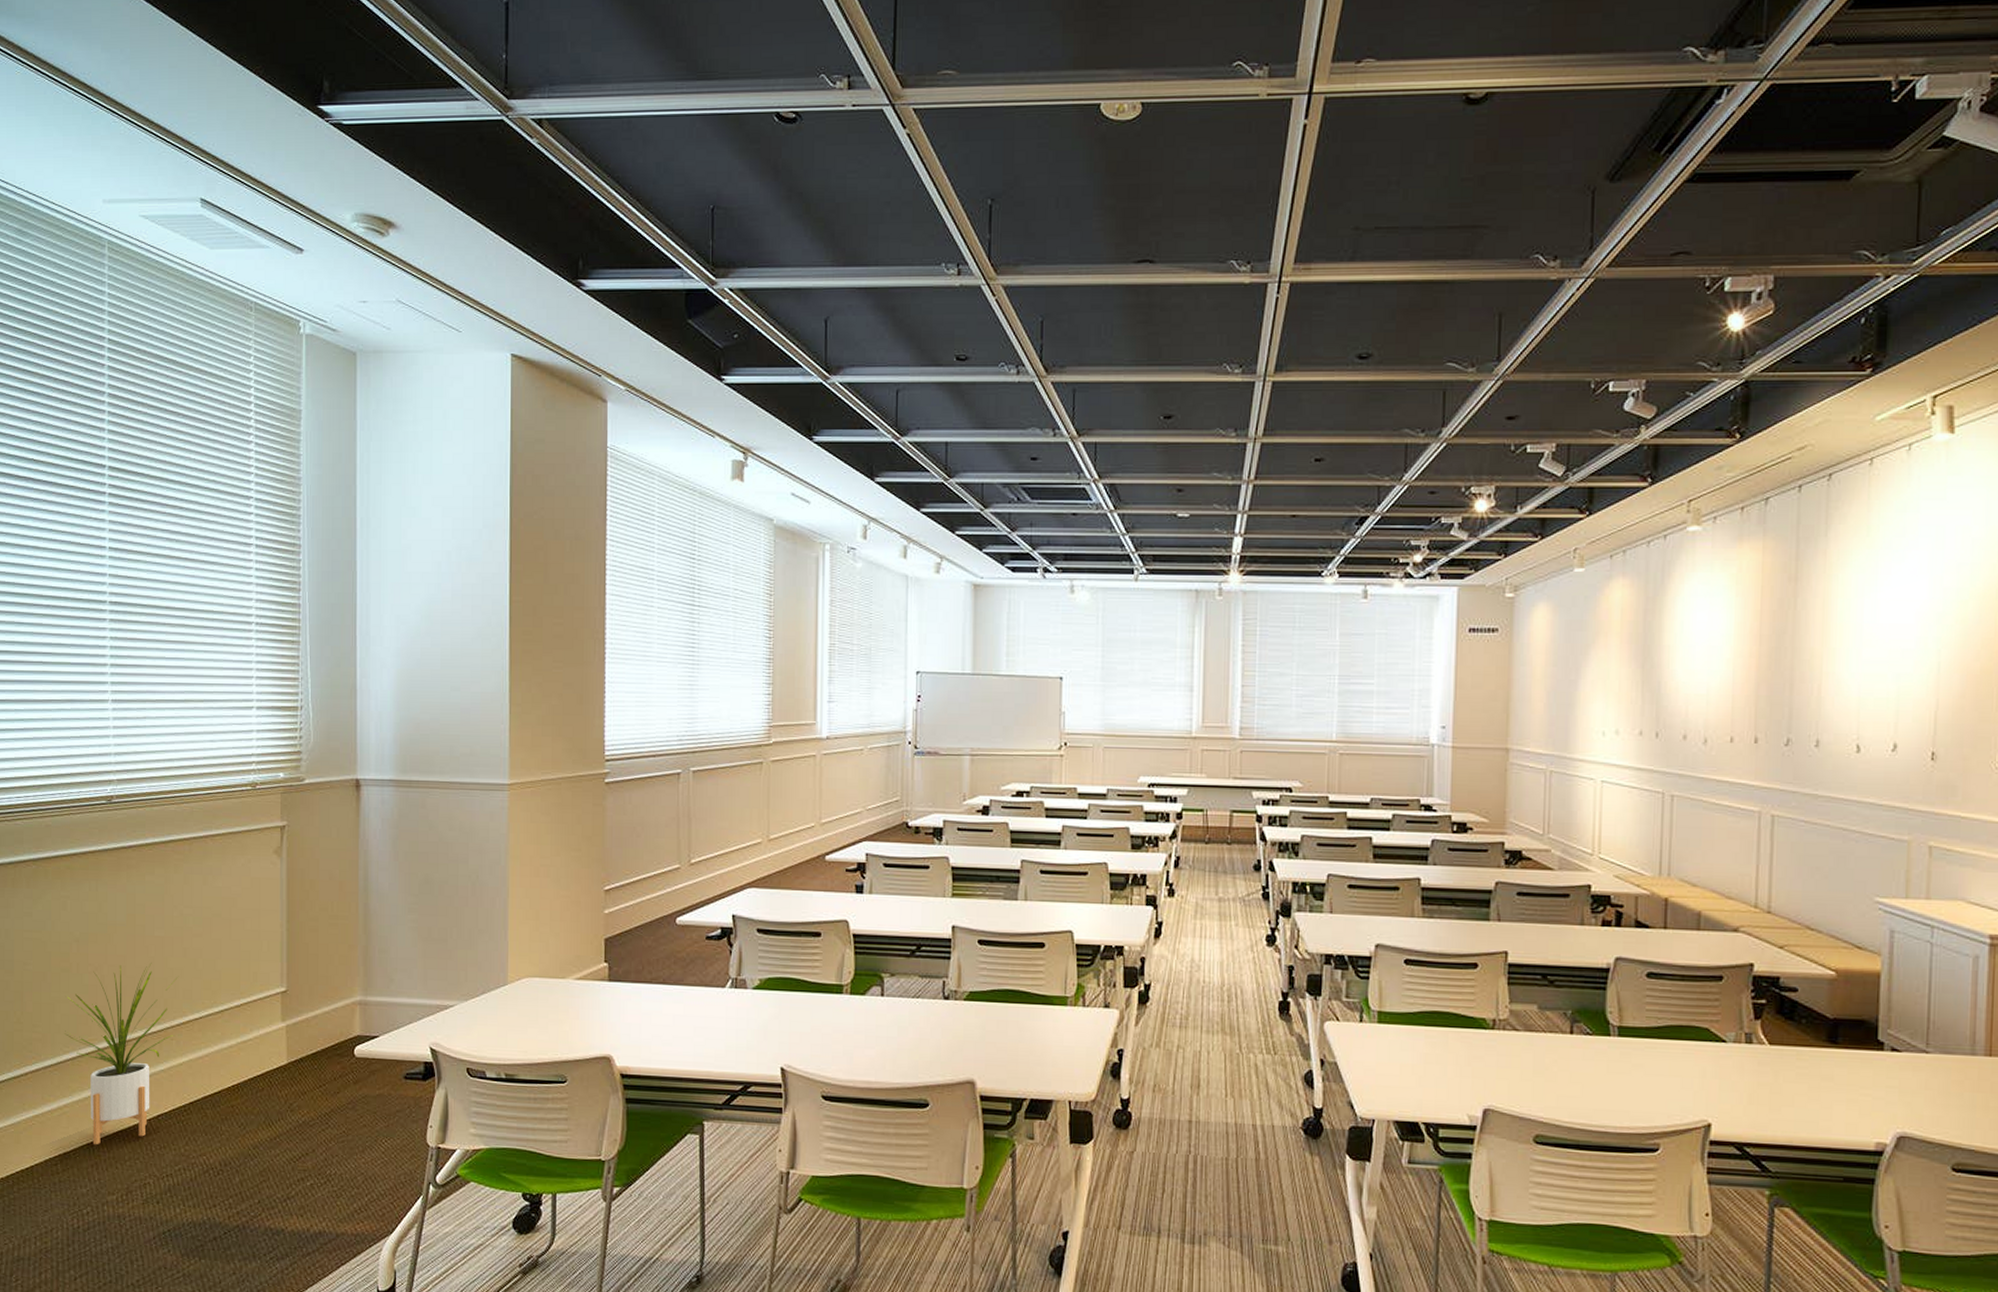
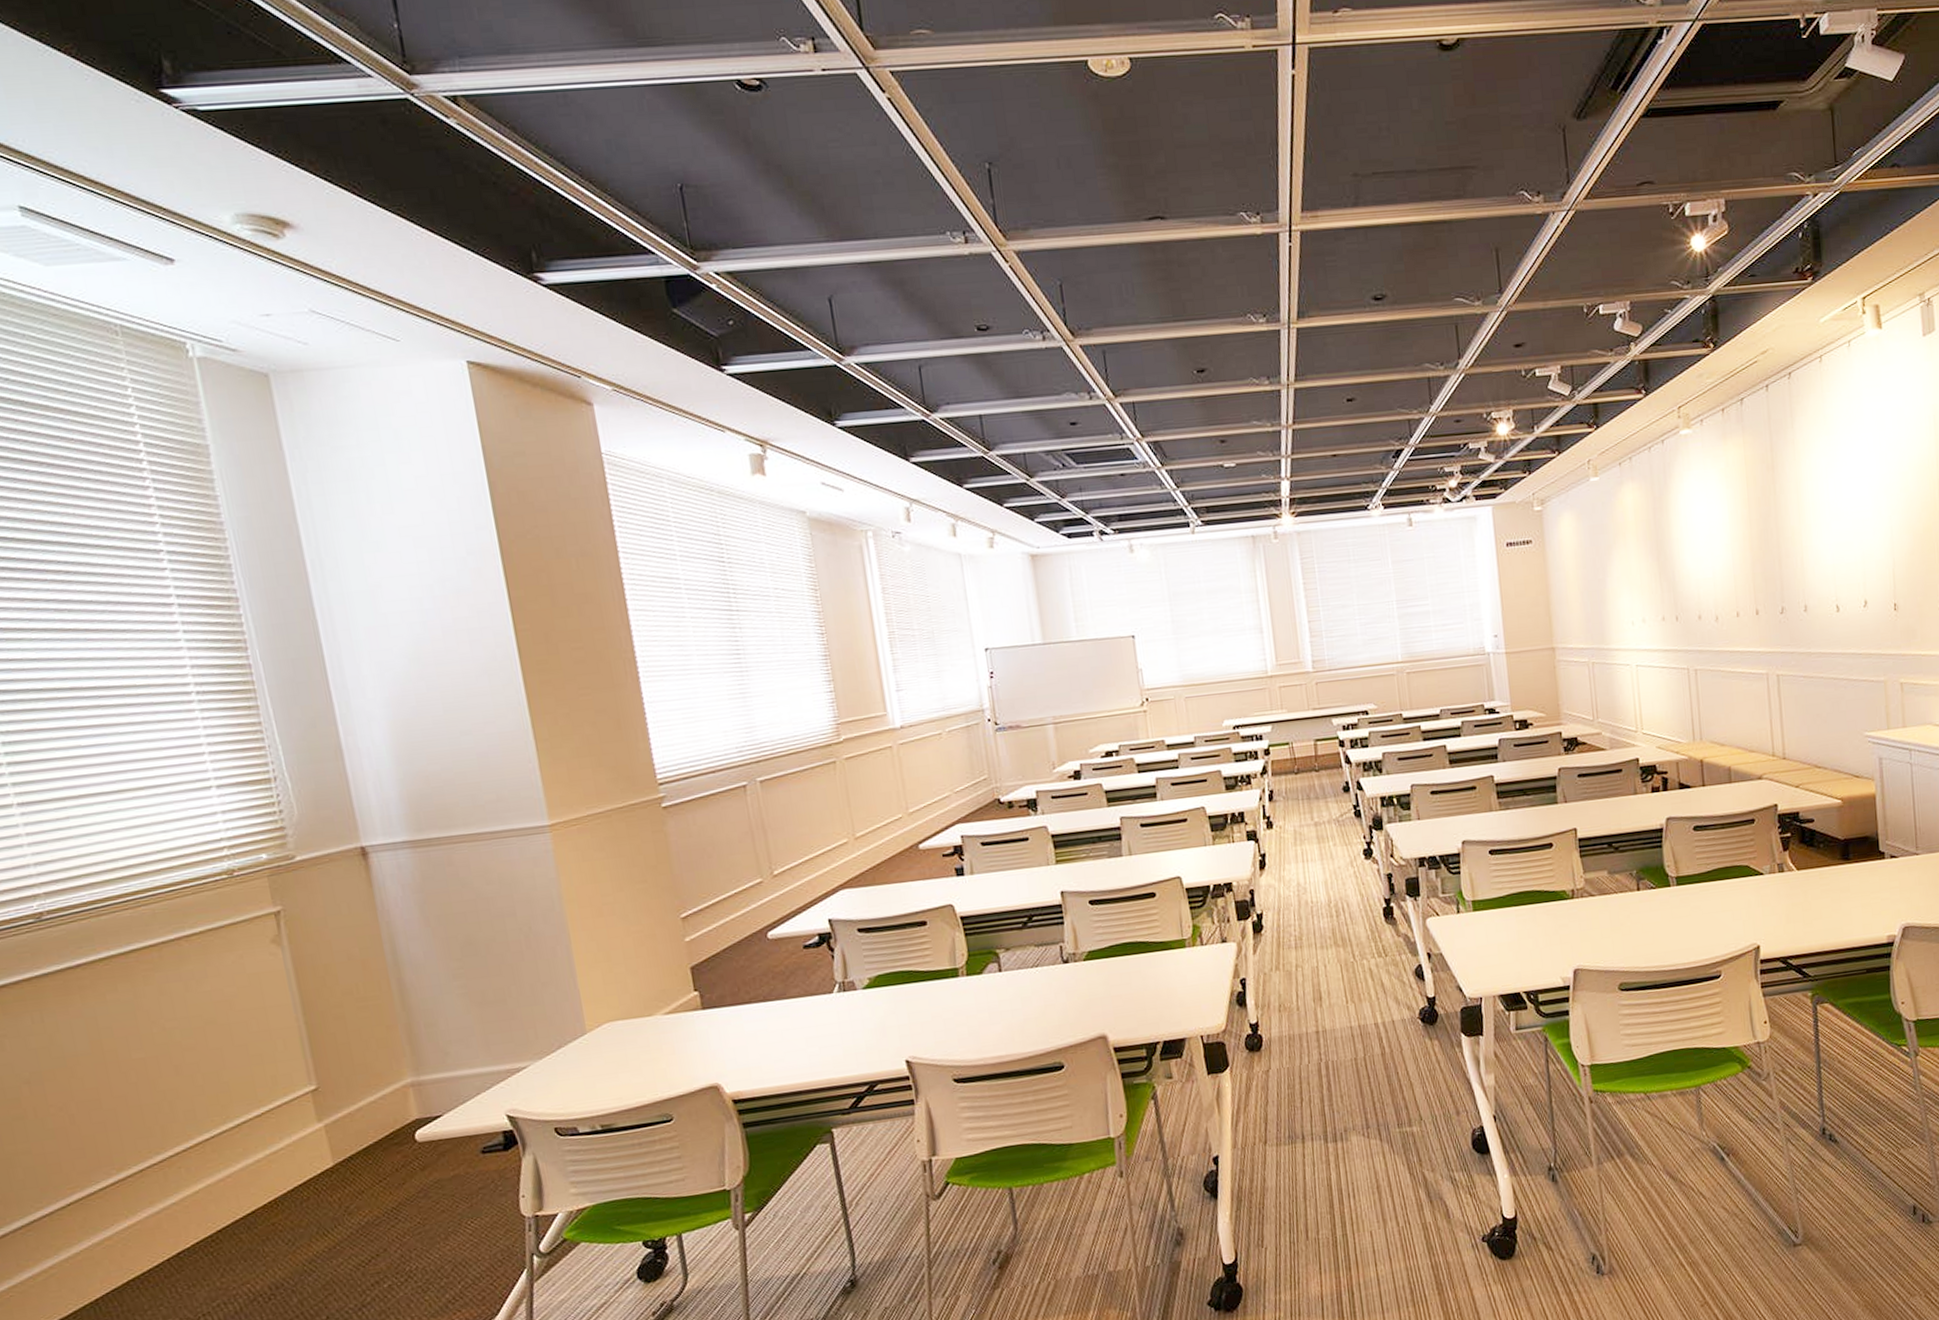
house plant: present [65,963,181,1145] -> none [24,1089,191,1303]

